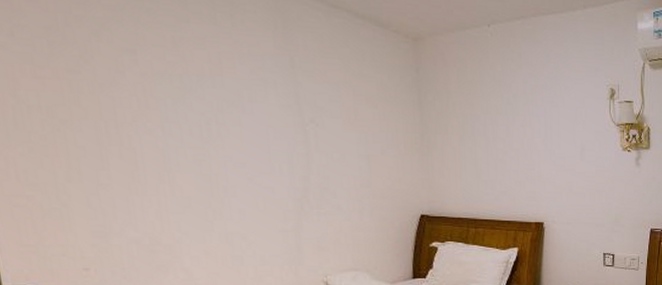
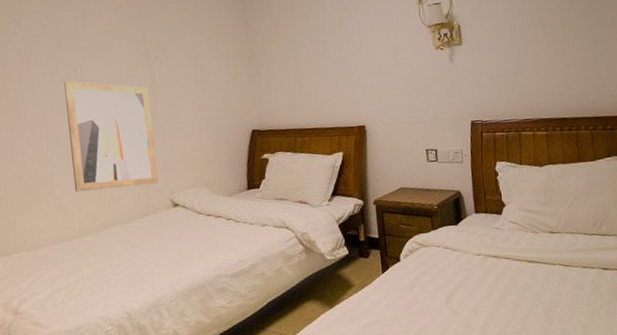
wall art: none [195,134,311,265] -> present [64,81,158,193]

